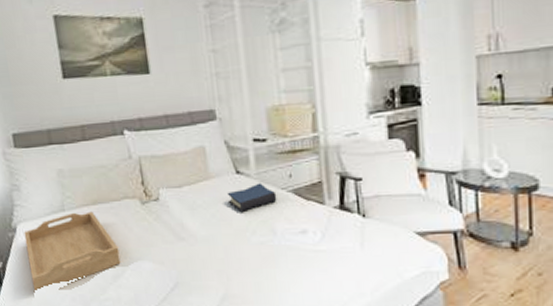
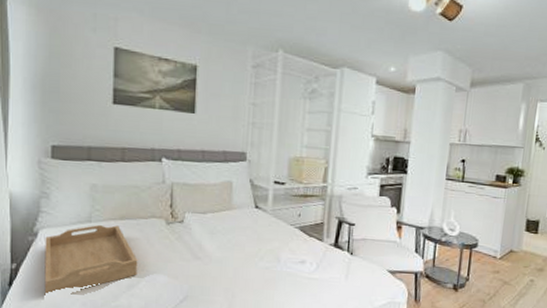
hardback book: present [227,182,277,213] -> none [244,218,286,241]

